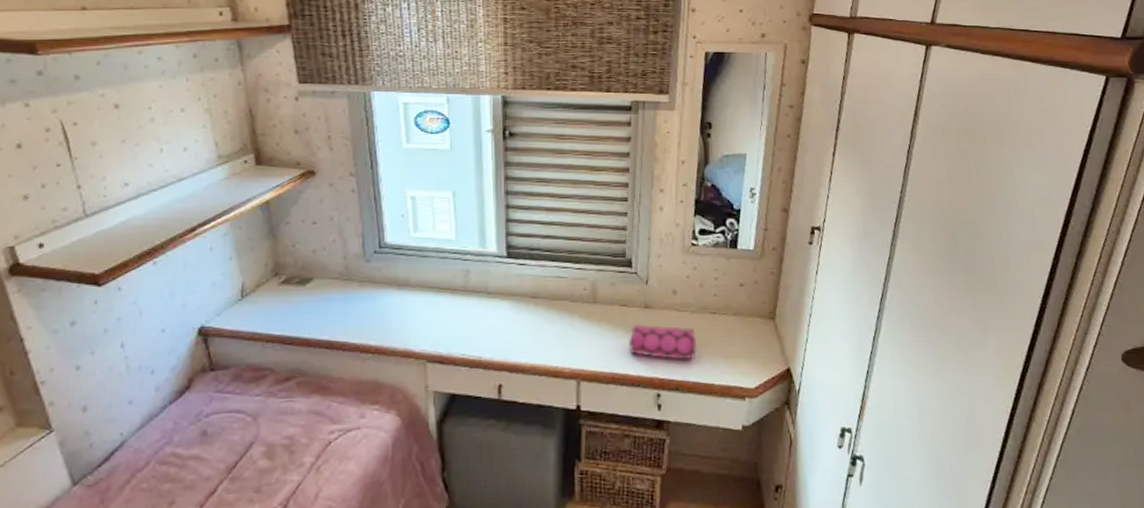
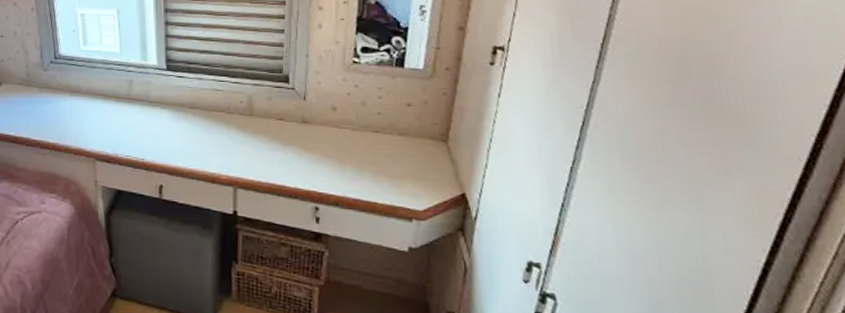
pencil case: present [629,324,698,360] -> none [286,138,359,177]

